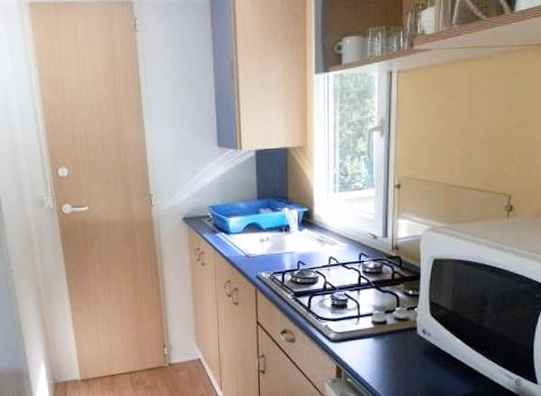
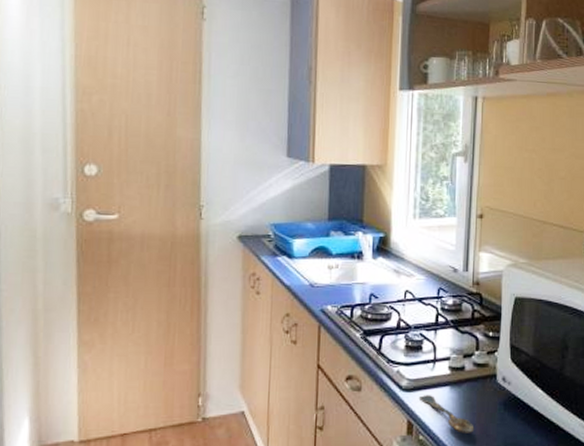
spoon: none [345,345,397,377] -> present [418,395,475,433]

